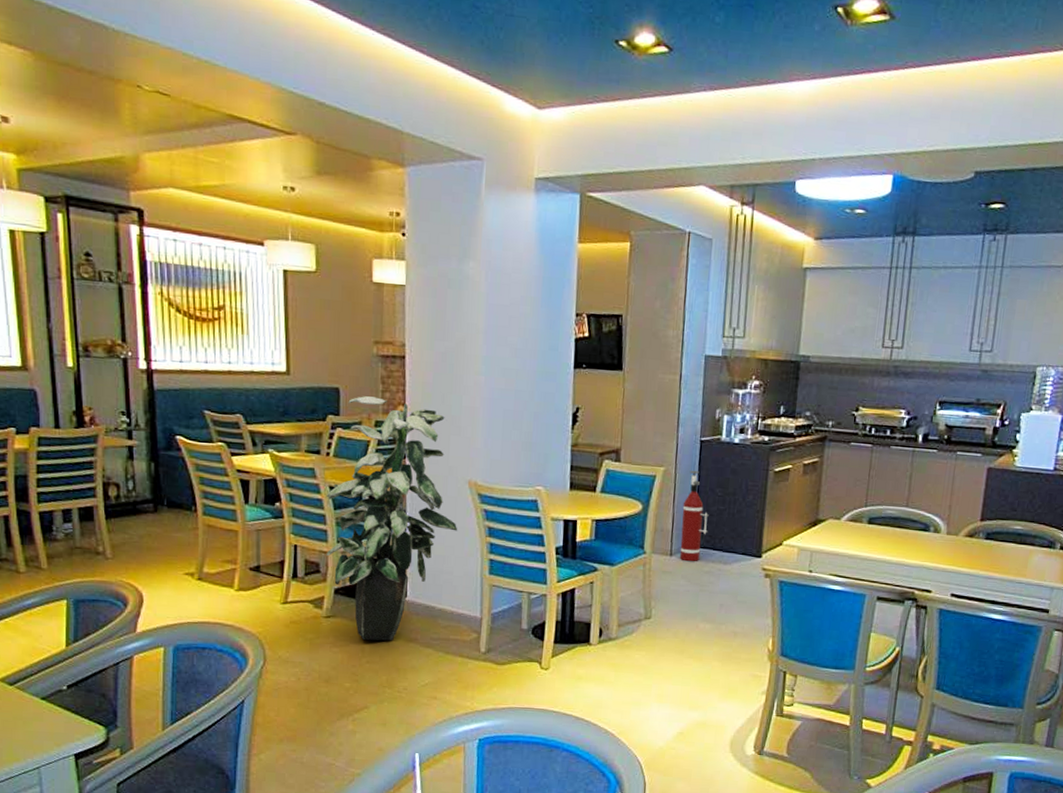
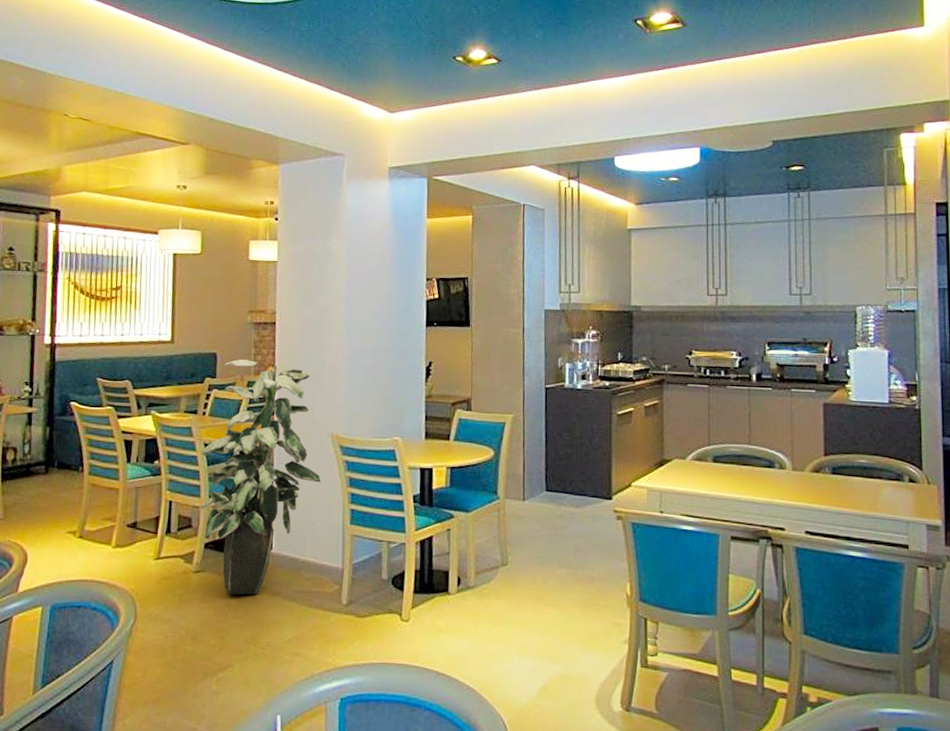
fire extinguisher: present [679,470,709,562] -> none [532,416,559,506]

